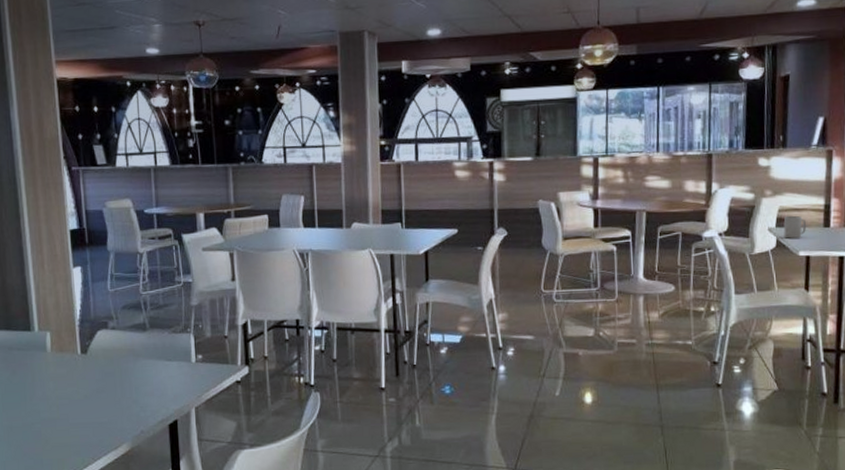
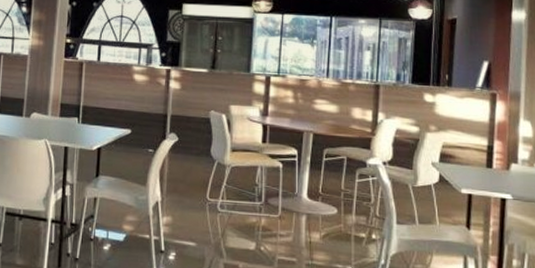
mug: present [783,215,807,239] -> none [447,152,470,175]

